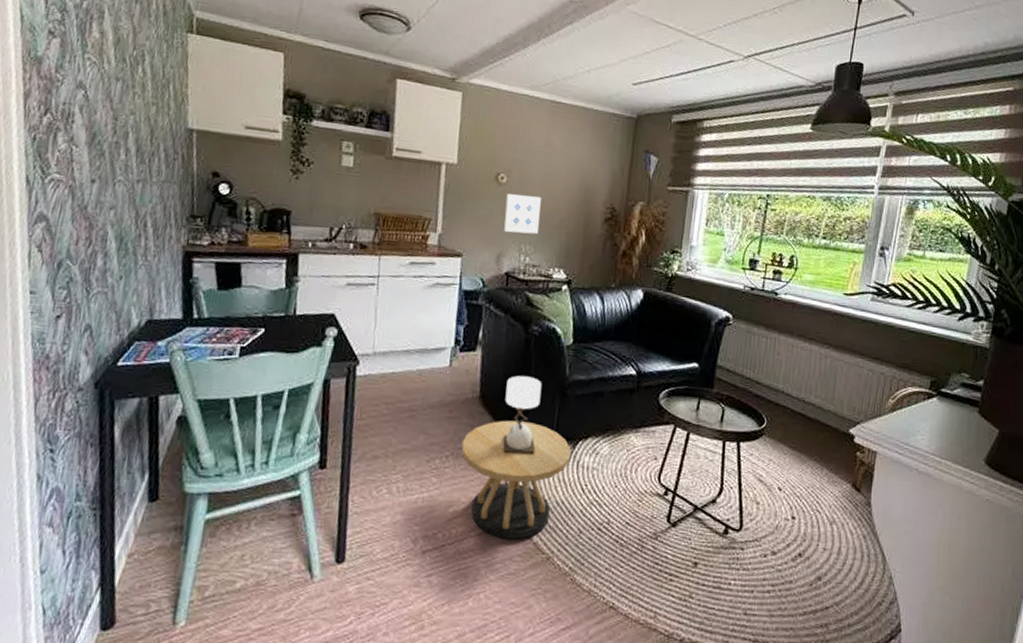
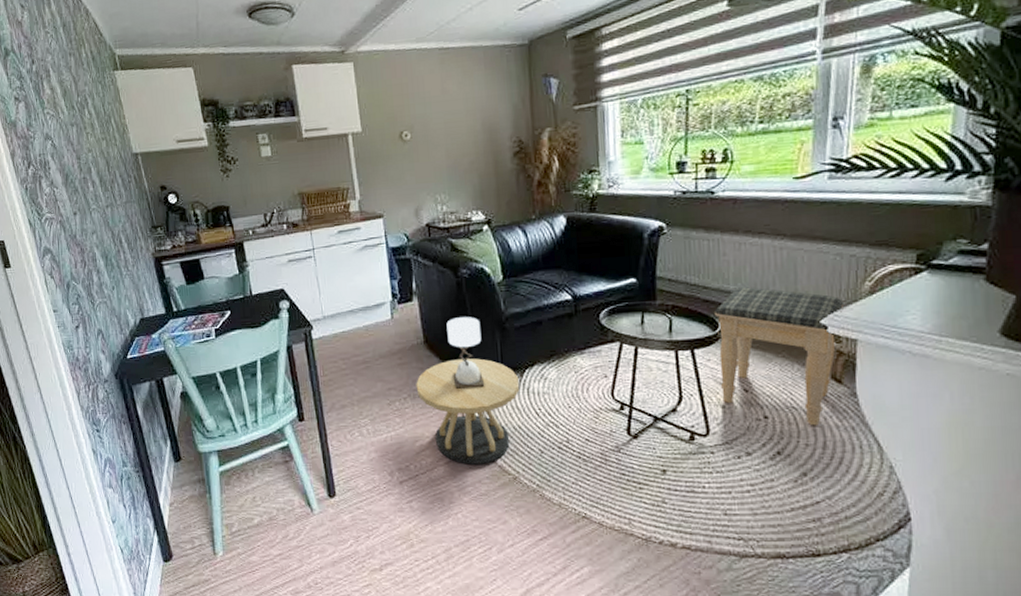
wall art: present [503,194,541,234] -> none [413,145,451,187]
footstool: none [758,387,870,531] -> present [715,287,843,426]

